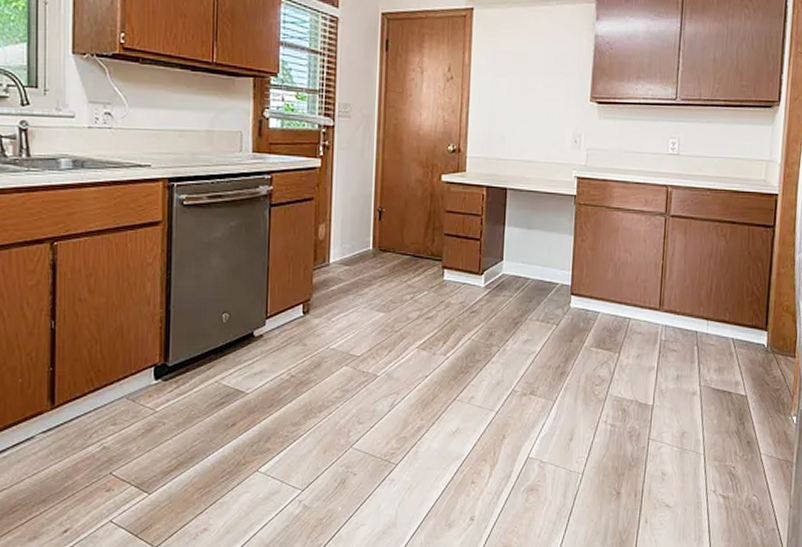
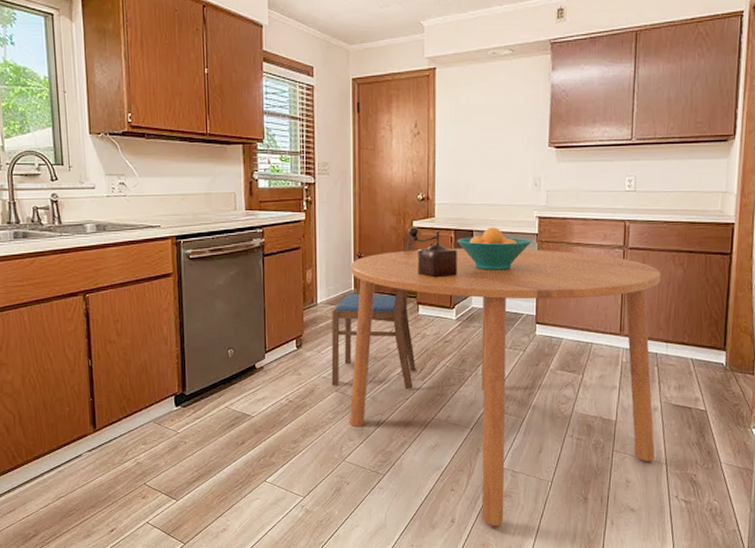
dining chair: none [341,187,443,366] -> present [331,233,416,390]
dining table: none [359,206,704,525] -> present [349,248,661,526]
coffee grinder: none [435,182,489,240] -> present [407,227,457,278]
fruit bowl: none [489,186,570,234] -> present [457,227,532,271]

